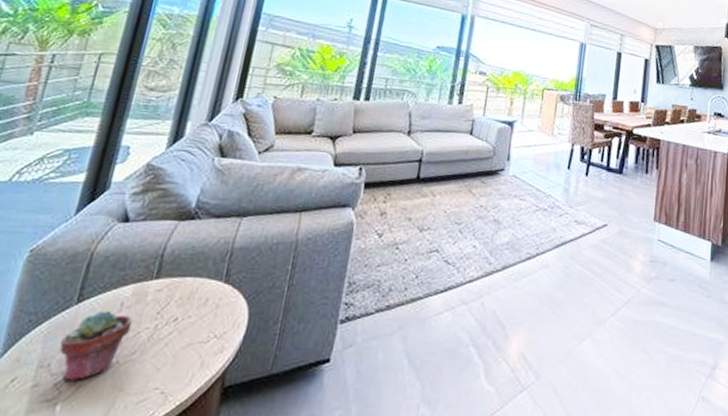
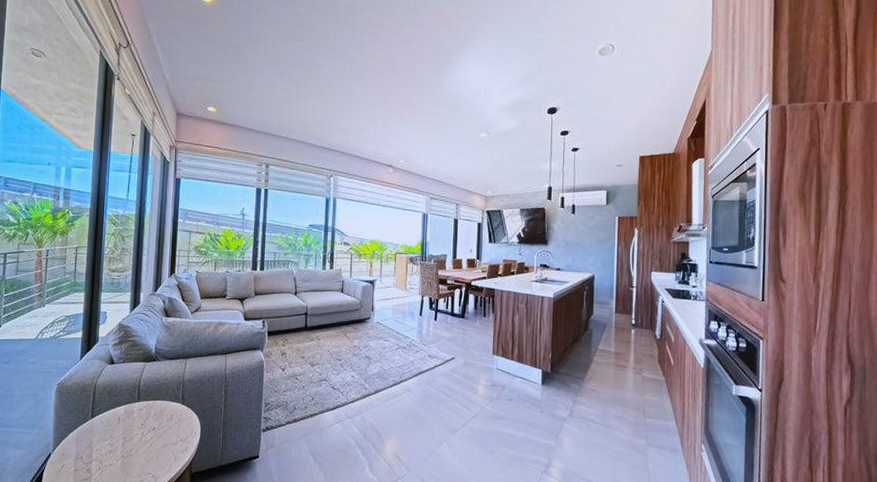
potted succulent: present [59,310,133,381] -> none [86,423,128,468]

